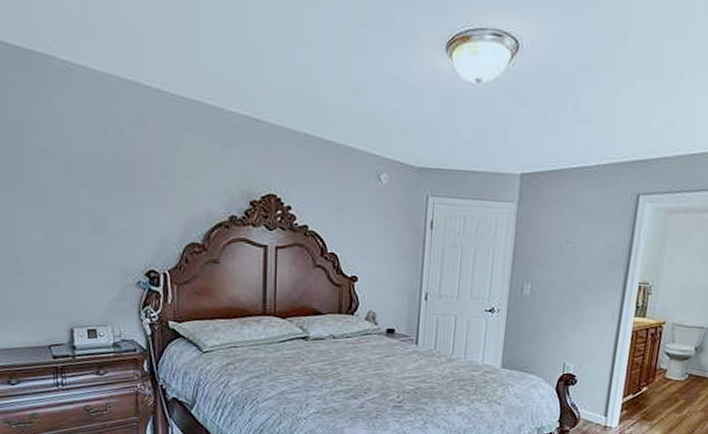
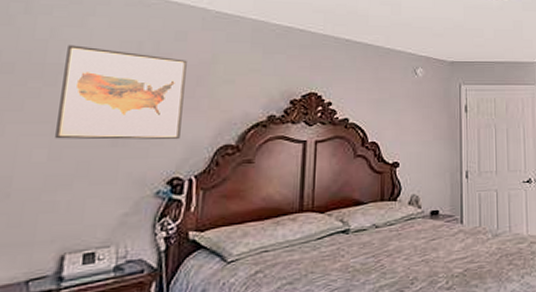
wall art: none [40,127,151,234] -> present [55,45,187,140]

